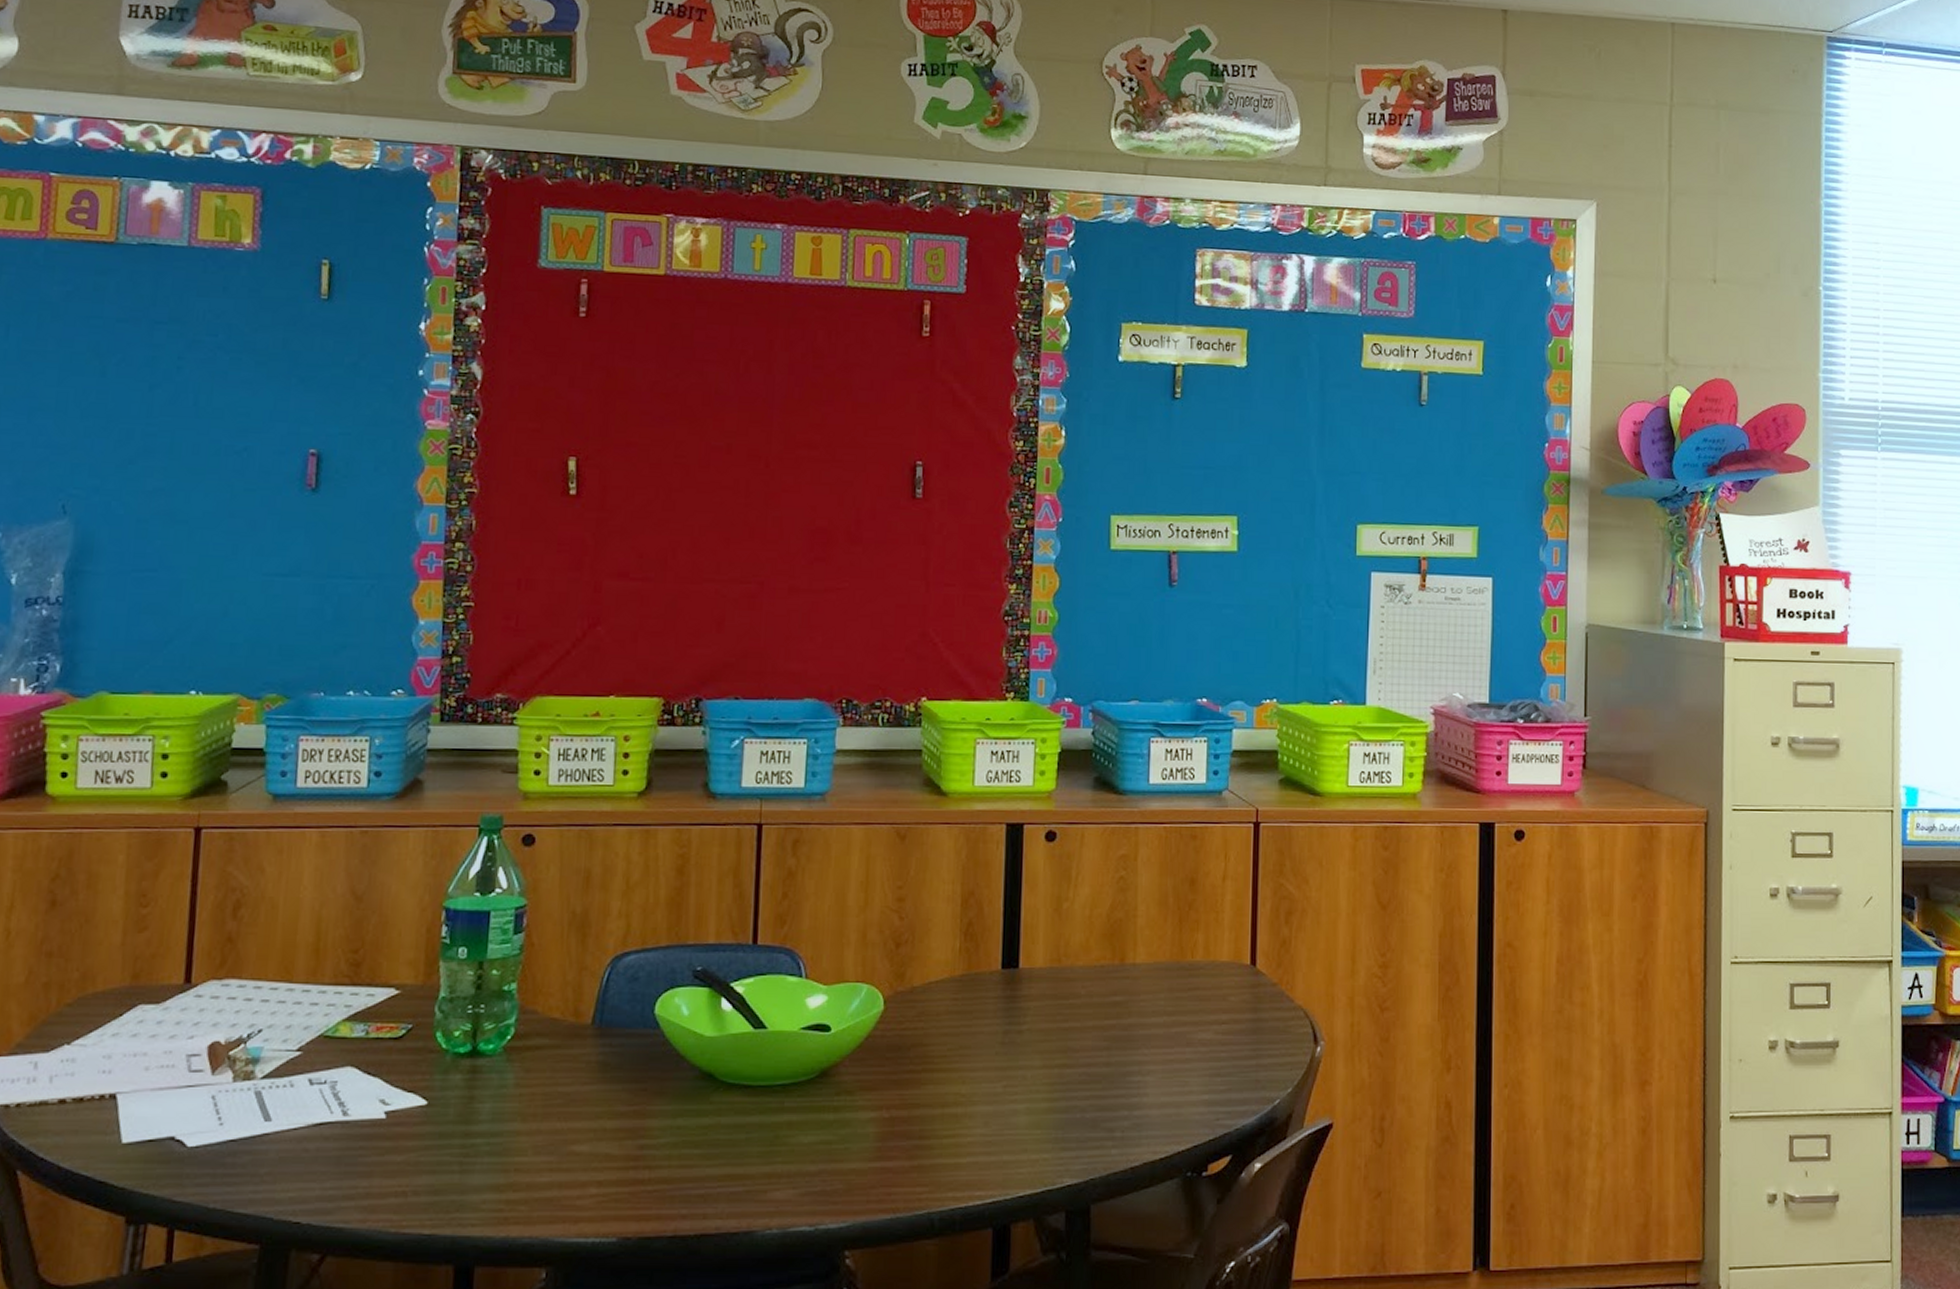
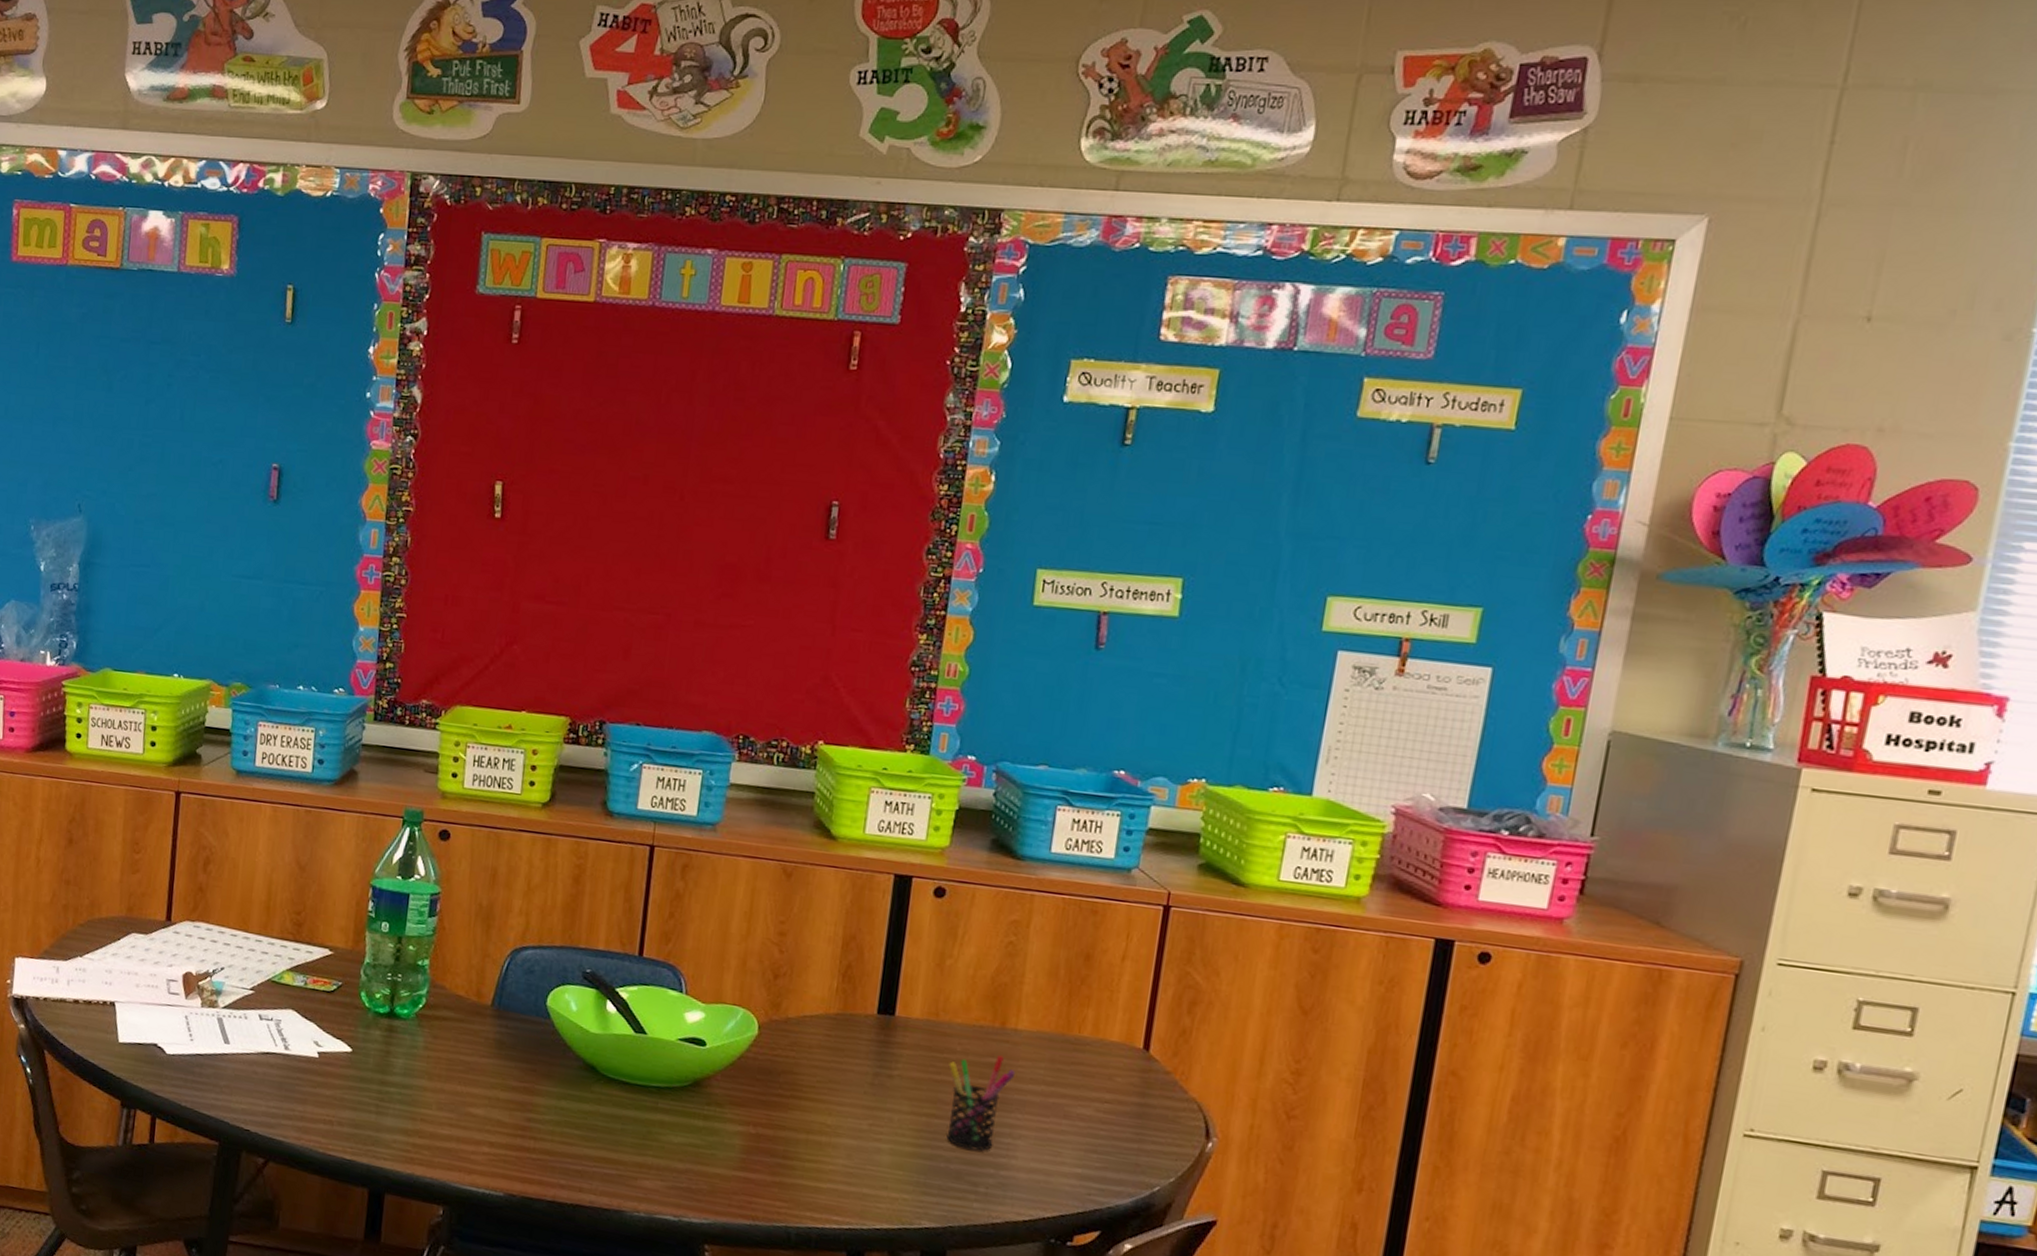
pen holder: none [1075,991,1139,1094] -> present [946,1054,1016,1151]

